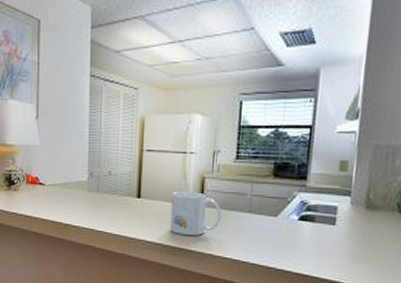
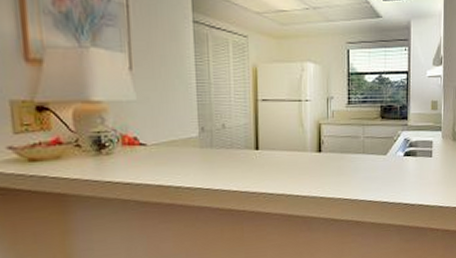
mug: present [170,191,222,236] -> none [291,138,339,182]

